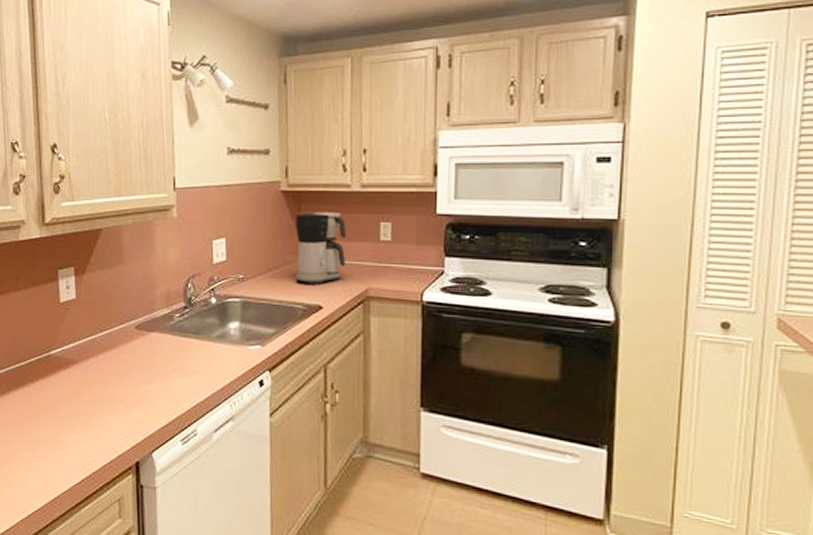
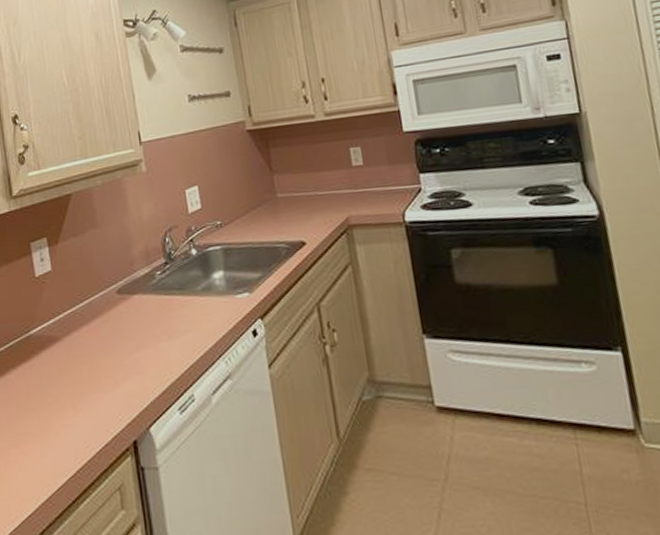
coffee maker: present [296,211,347,284] -> none [265,144,322,221]

